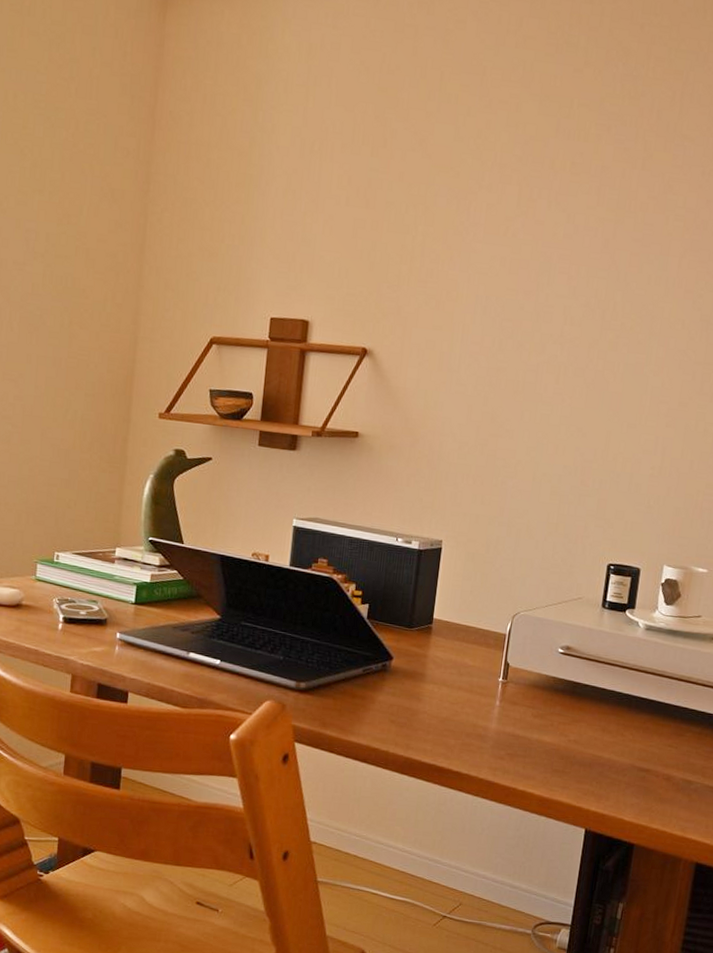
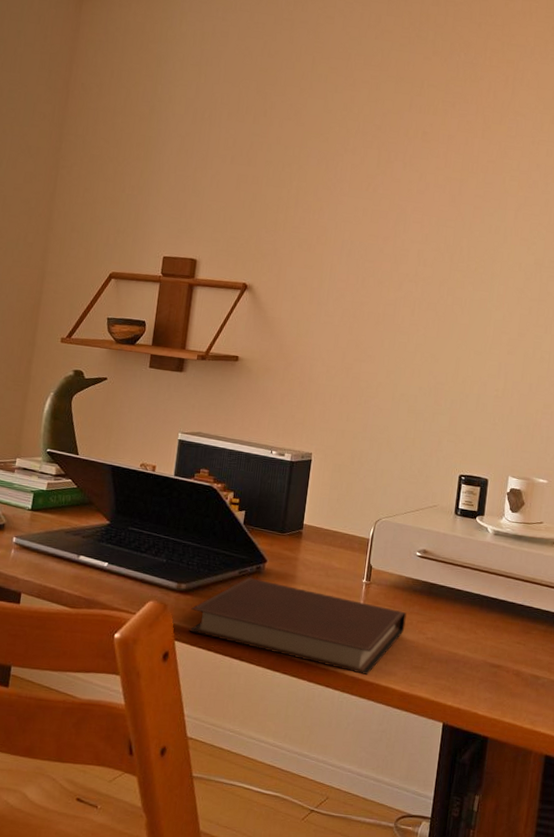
notebook: none [309,676,547,779] -> present [188,577,407,675]

